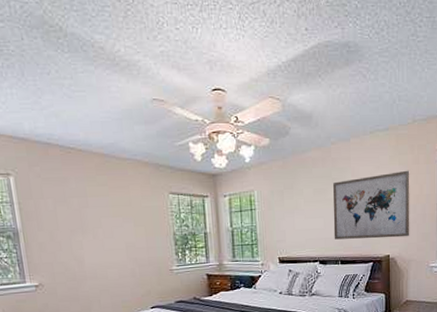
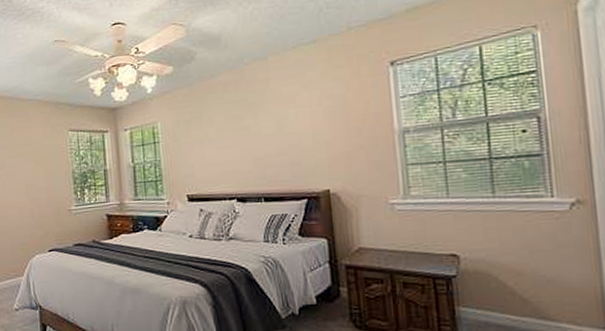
wall art: present [333,170,410,240] -> none [250,85,357,173]

